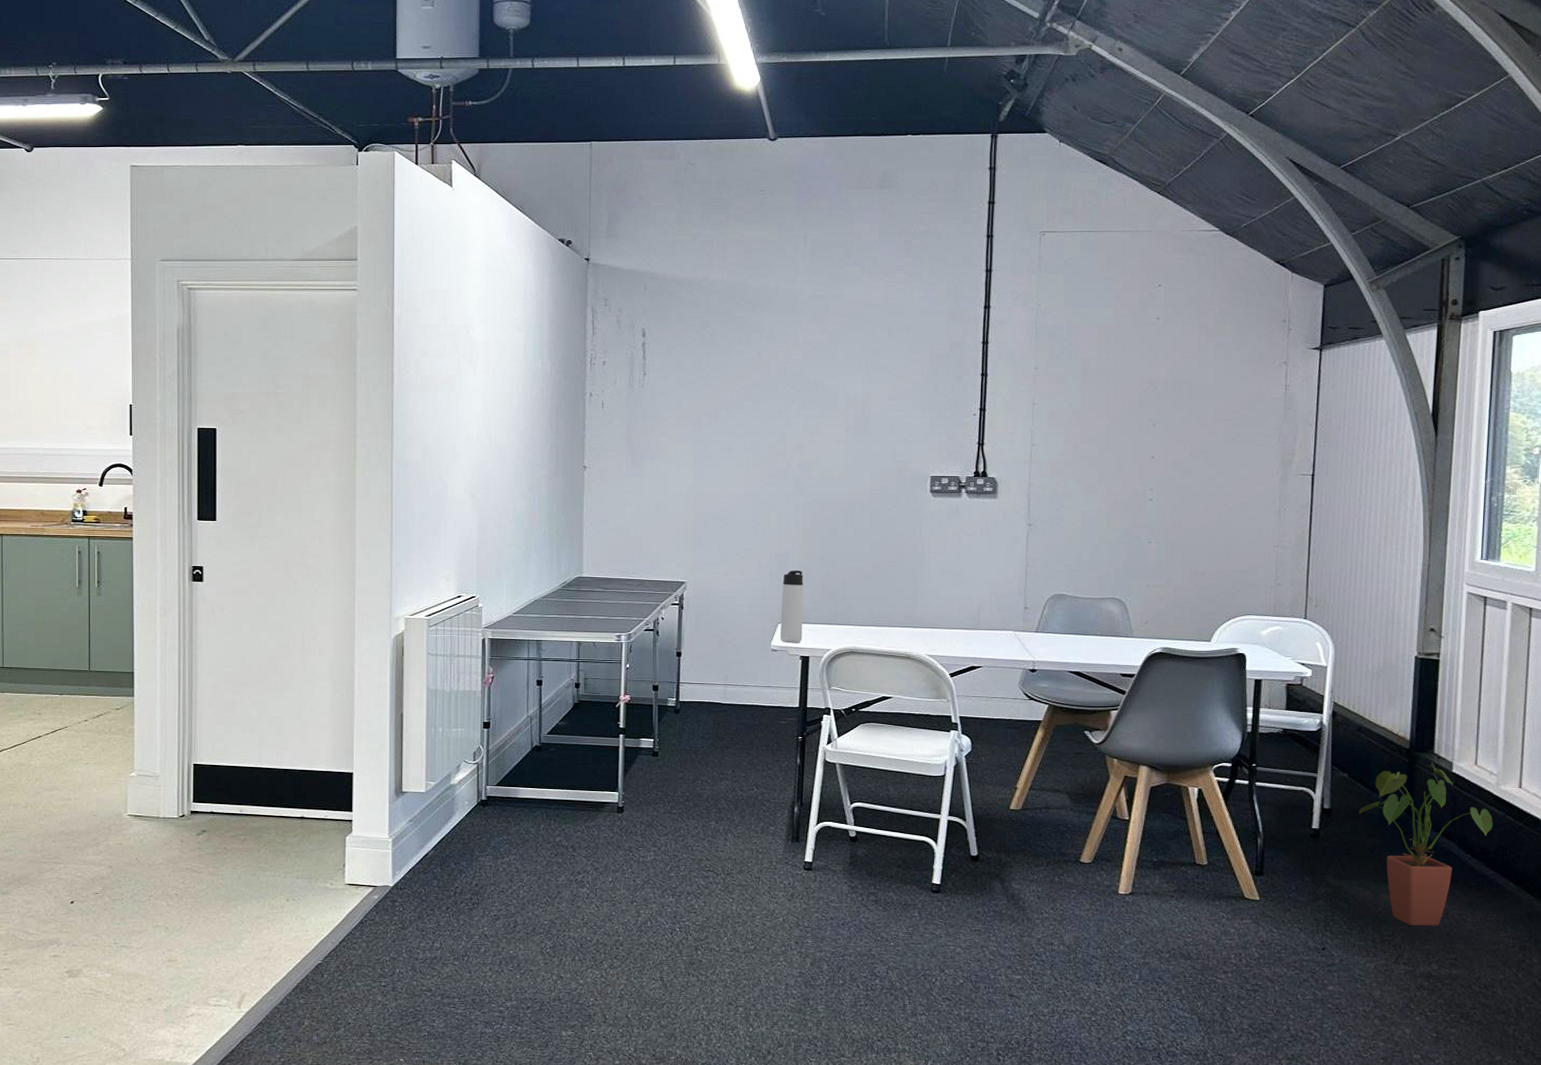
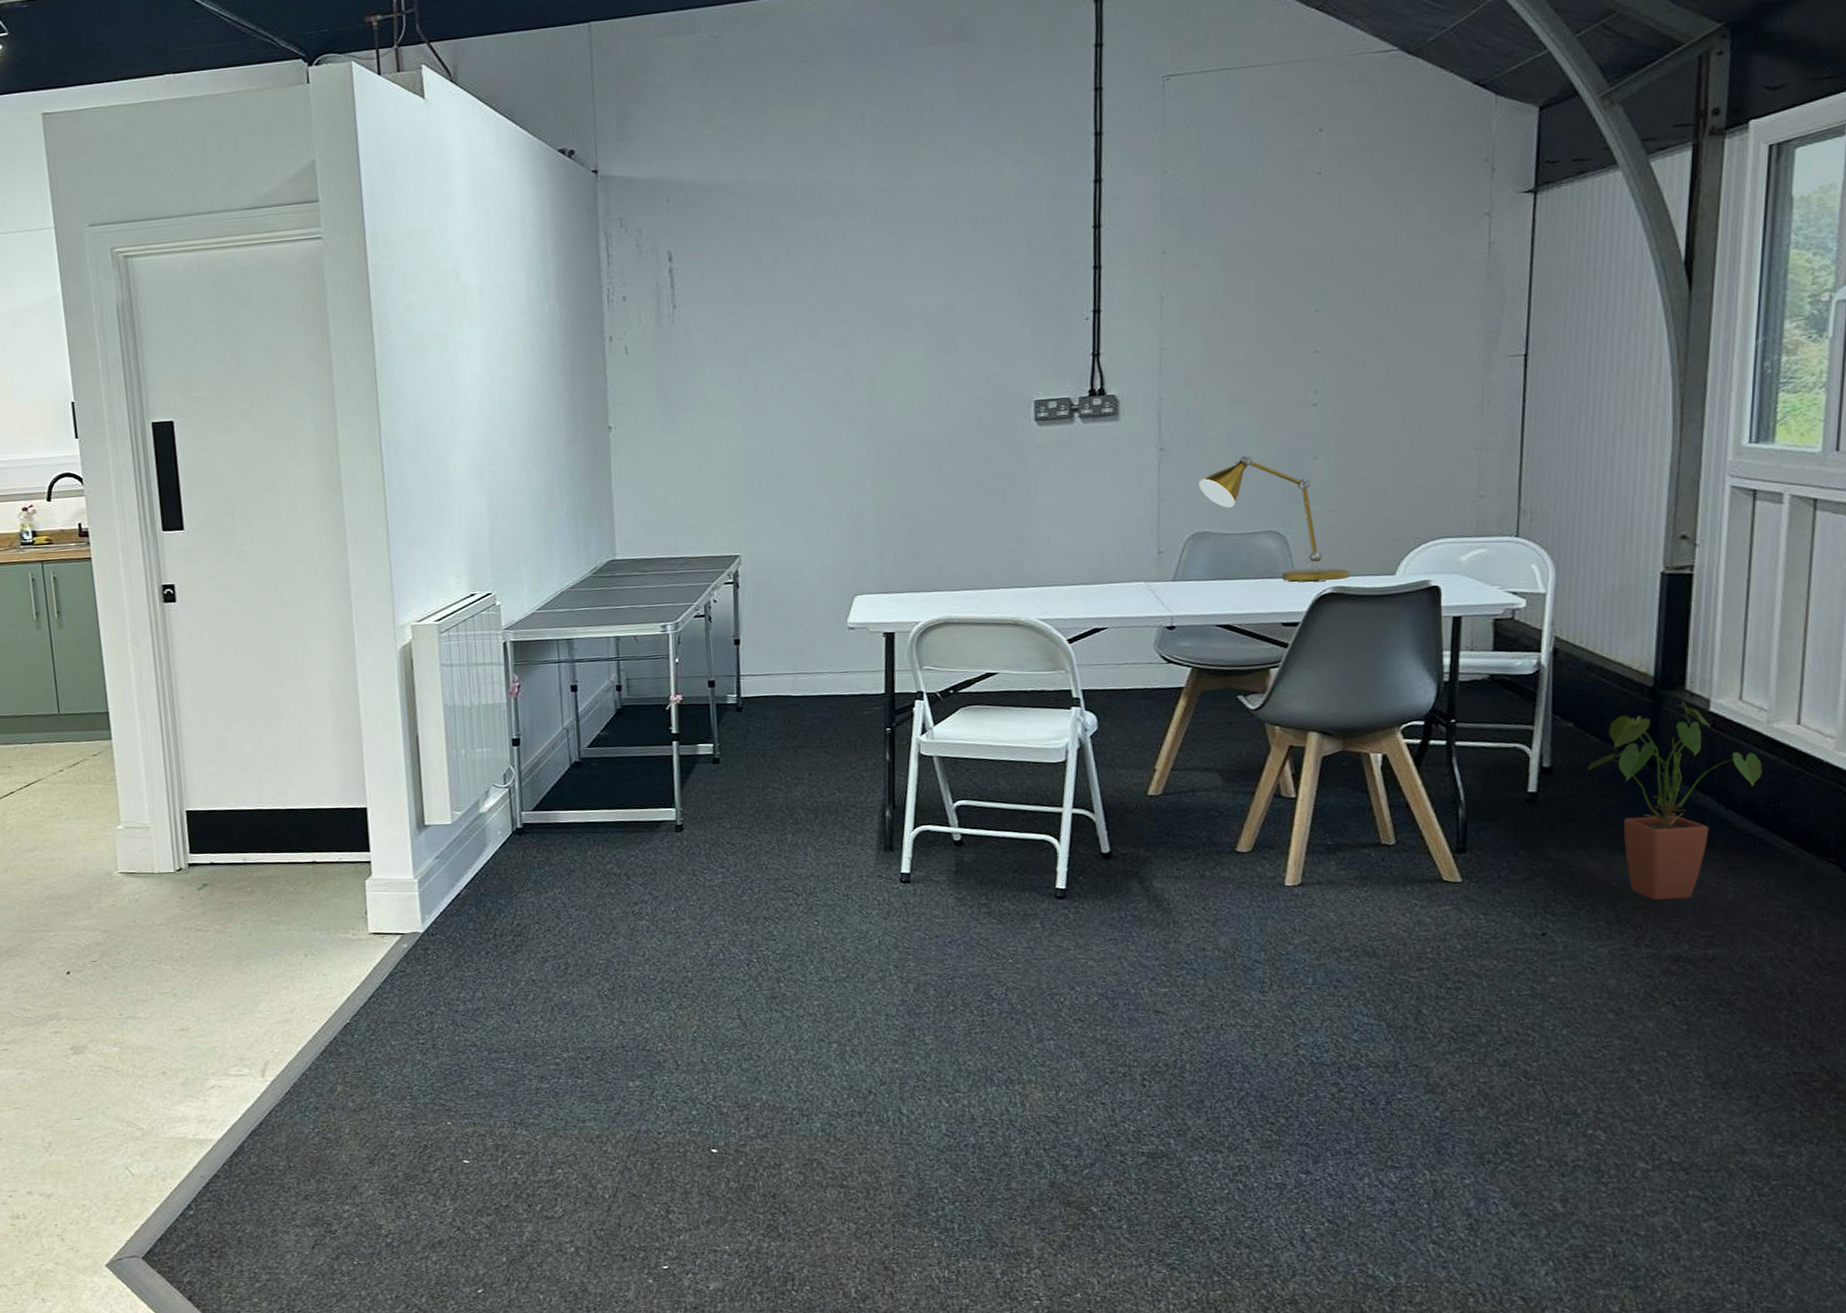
thermos bottle: present [780,570,804,644] -> none [857,530,885,619]
desk lamp: none [1058,535,1175,643] -> present [1199,455,1350,582]

